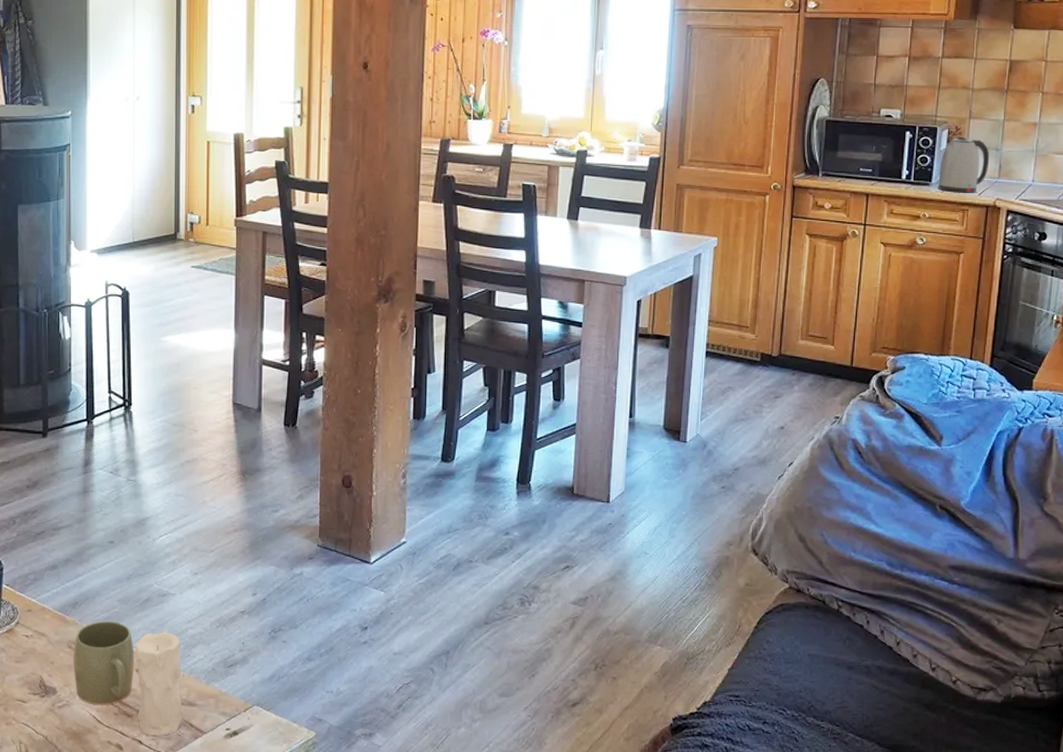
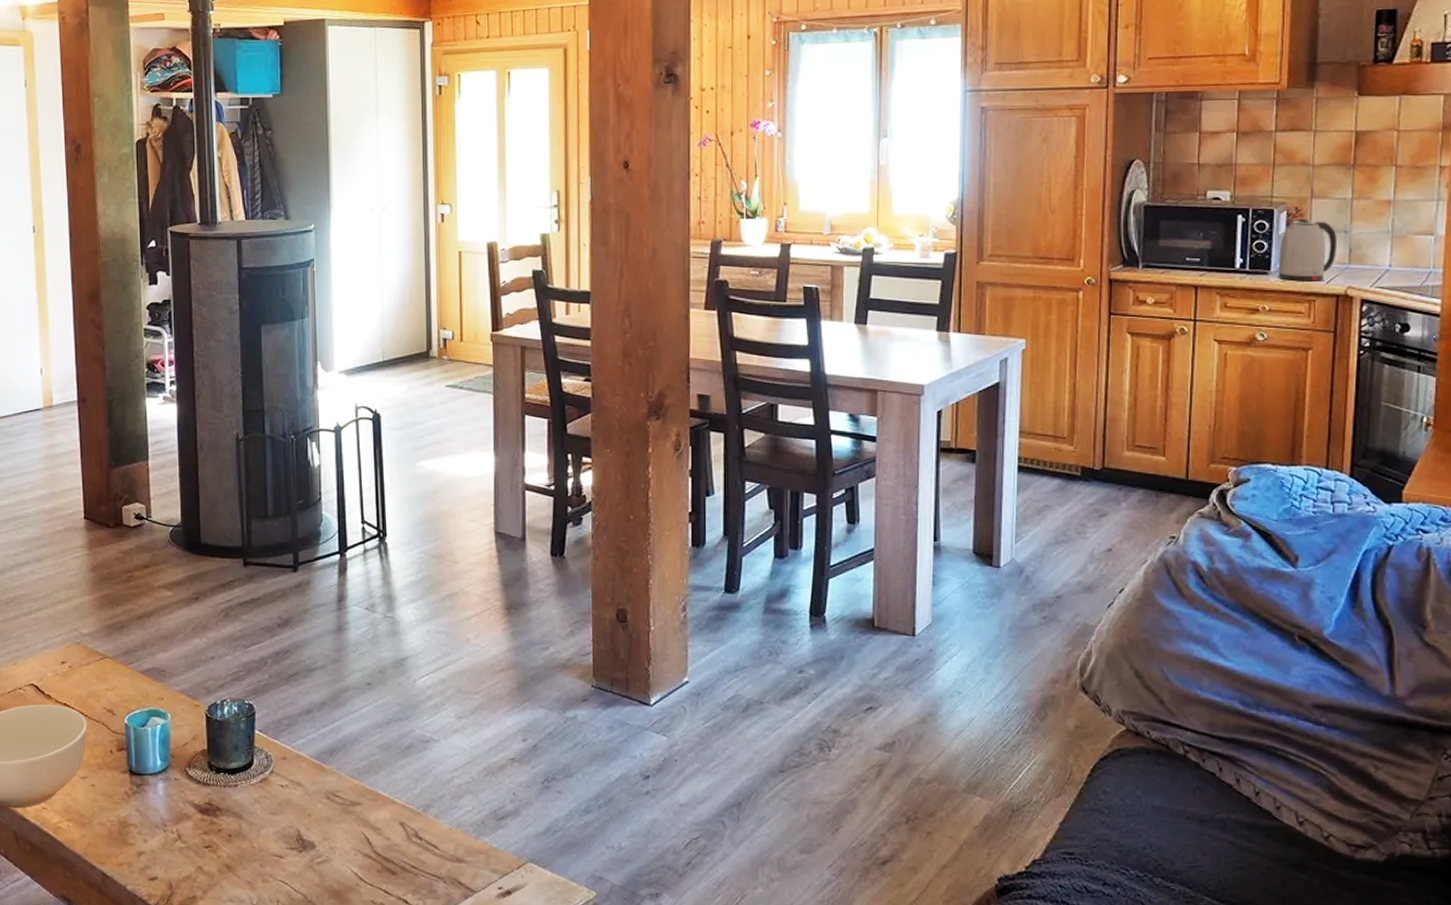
mug: present [73,621,135,705] -> none [331,770,398,861]
candle: present [135,632,182,736] -> none [397,781,451,895]

